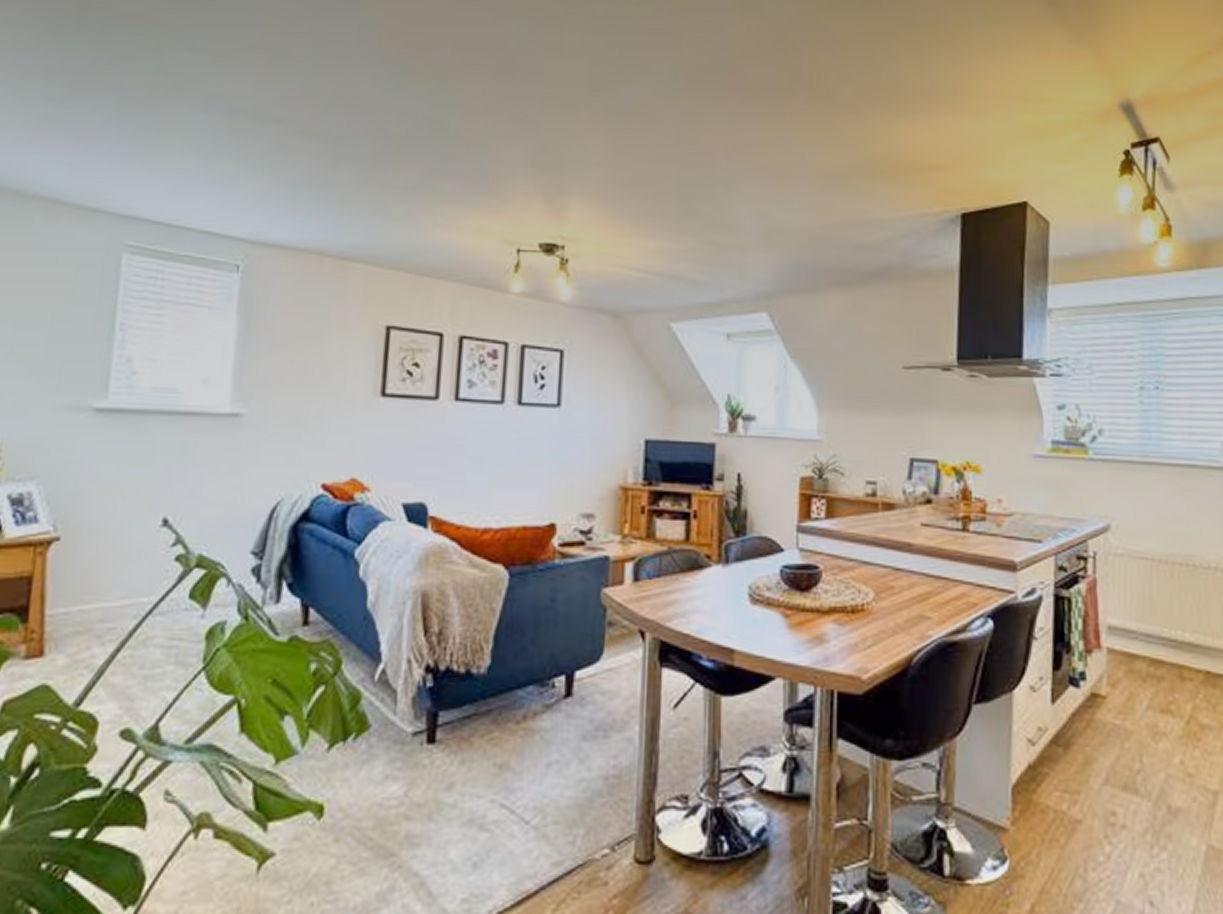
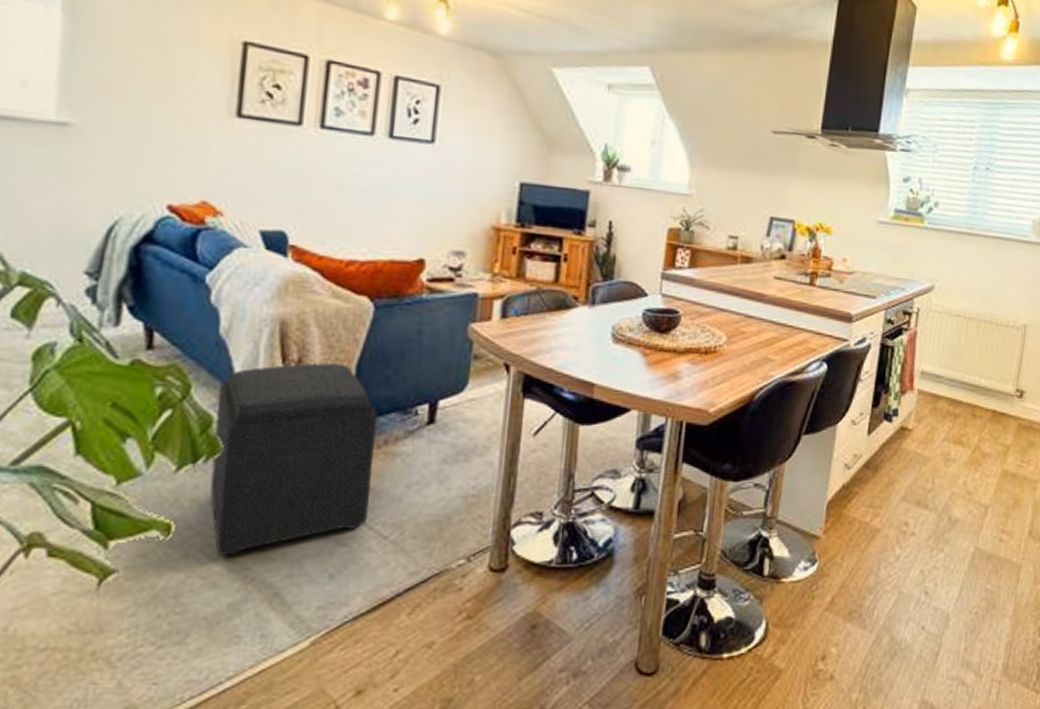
ottoman: none [358,634,515,841] -> present [209,363,377,557]

